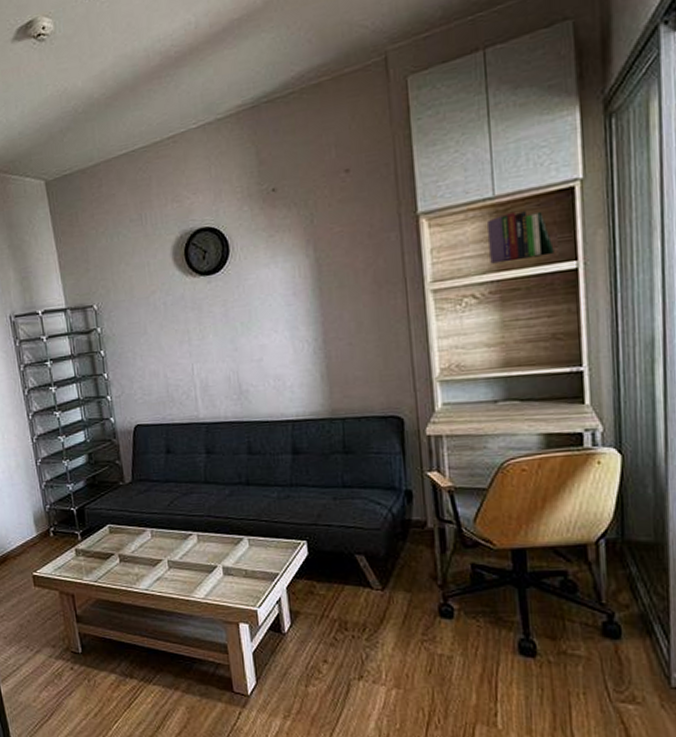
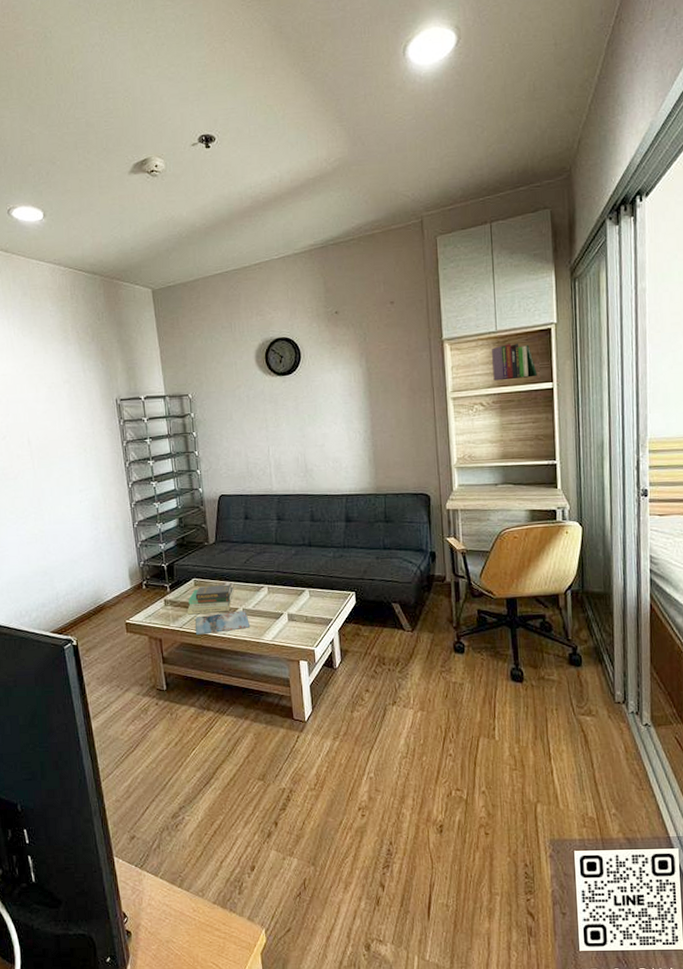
books: none [102,531,157,567] -> present [187,584,234,615]
magazine: none [112,562,177,590] -> present [195,610,250,635]

